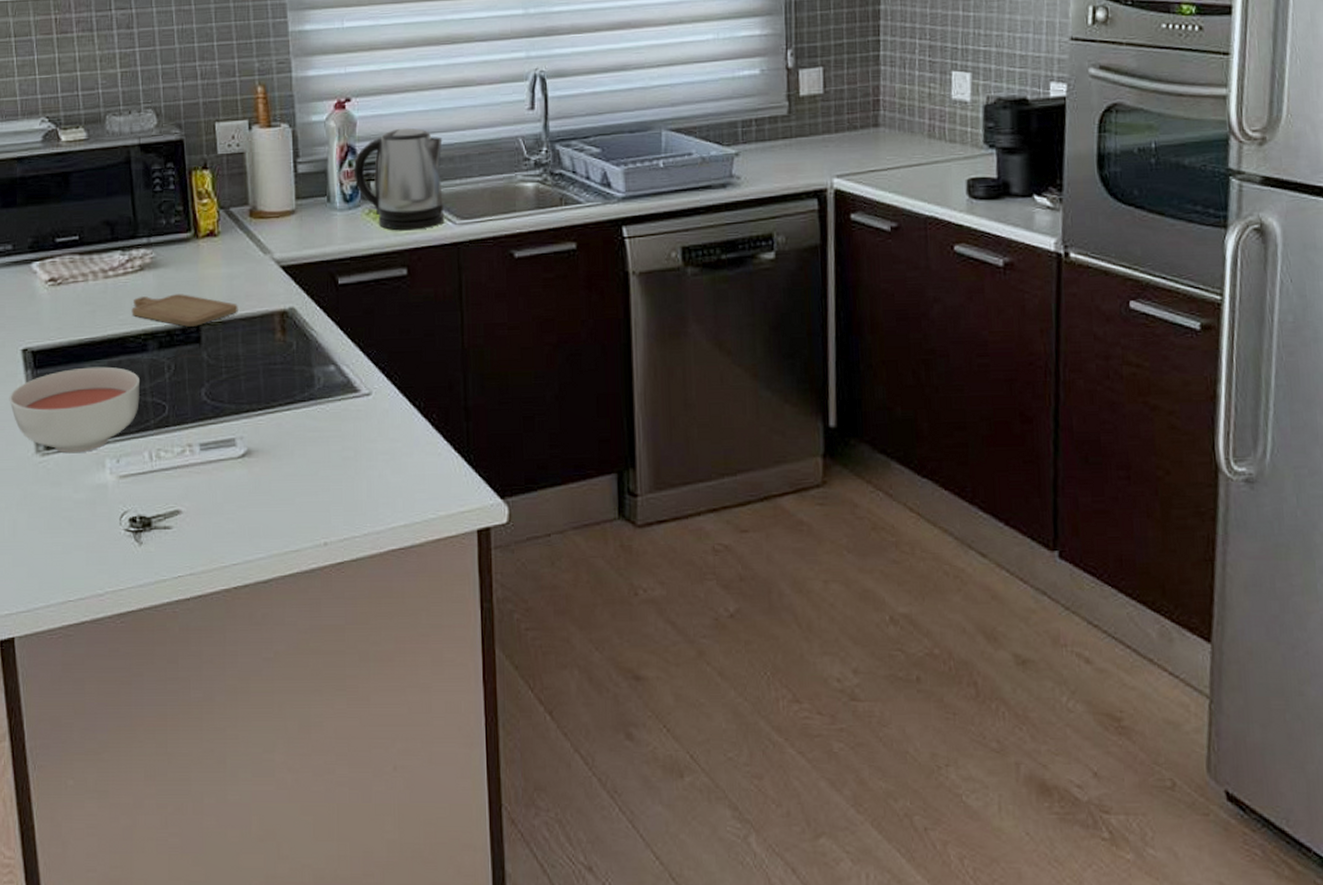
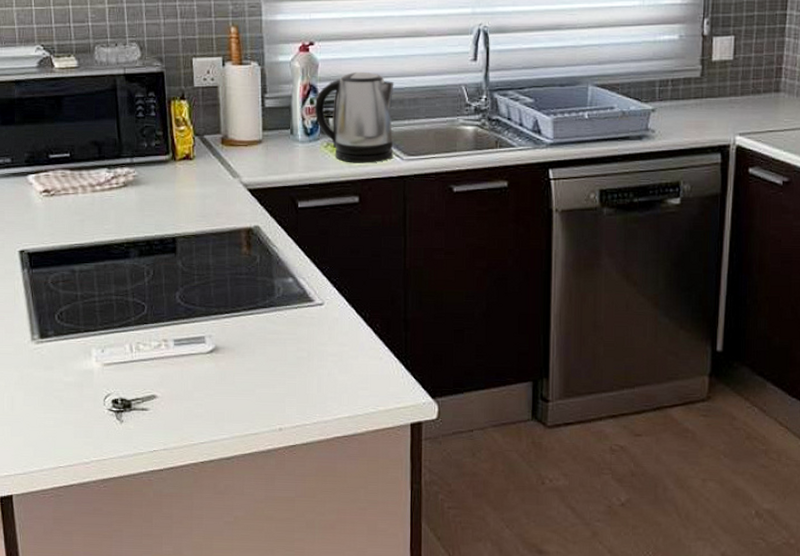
bowl: present [9,366,141,454] -> none [8,269,123,343]
chopping board: present [131,294,238,327] -> none [116,209,210,238]

